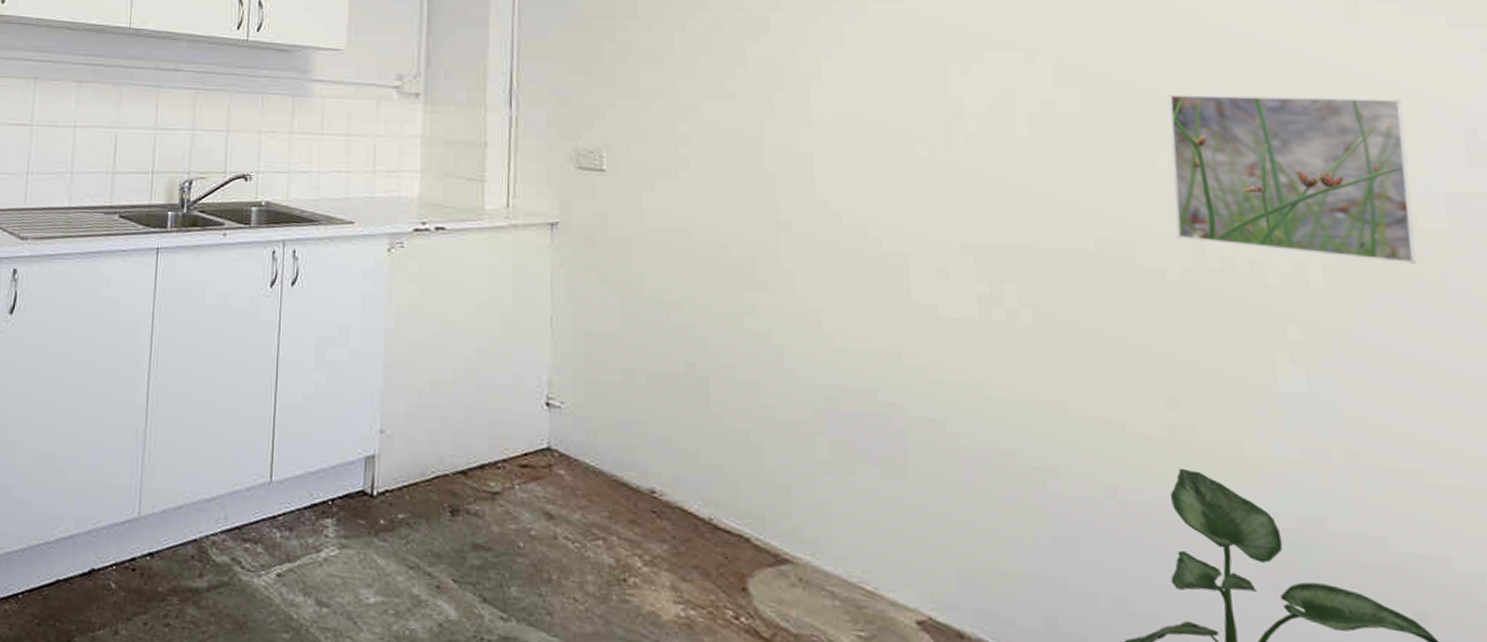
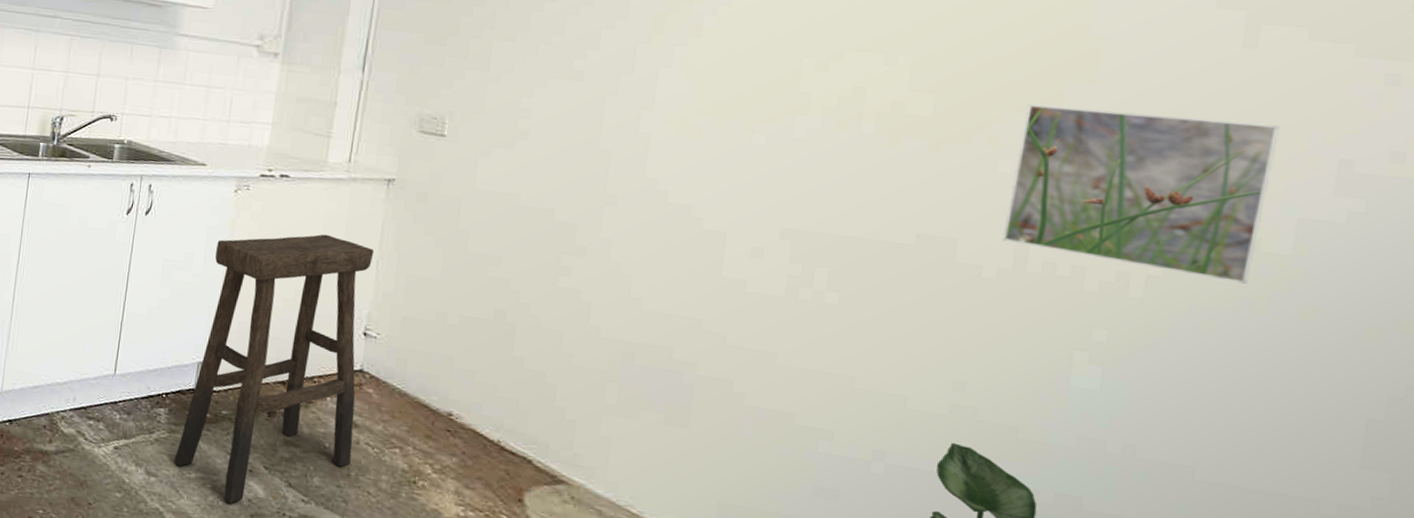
stool: none [348,291,550,632] -> present [174,234,375,504]

